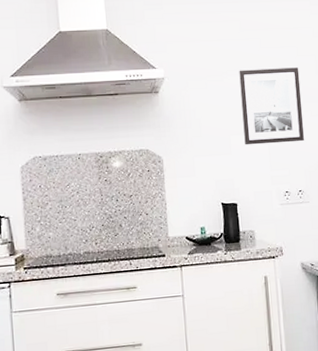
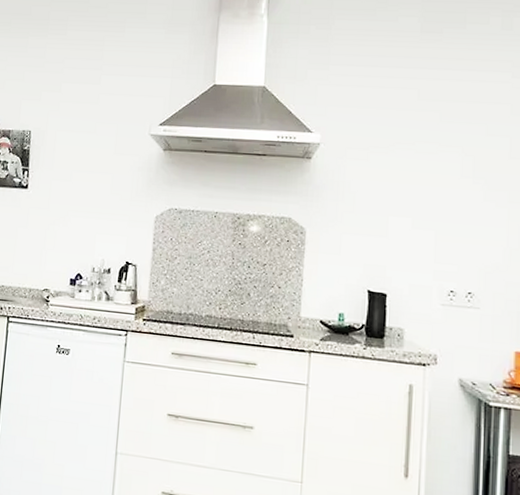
wall art: present [239,67,304,145] -> none [406,144,487,236]

